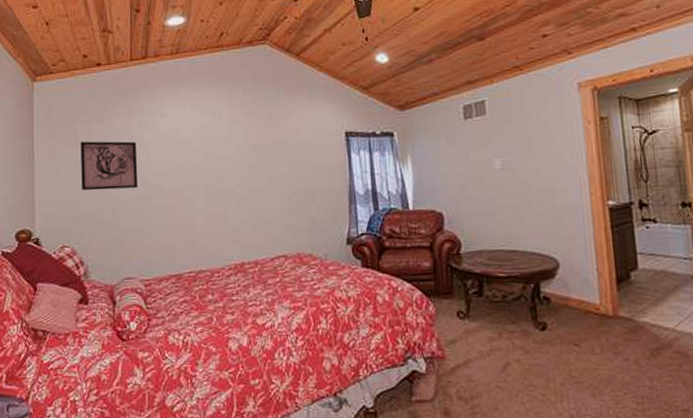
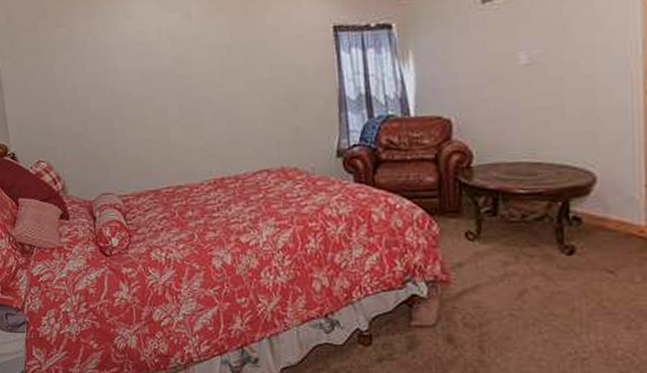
wall art: present [80,141,138,191] -> none [44,47,106,103]

